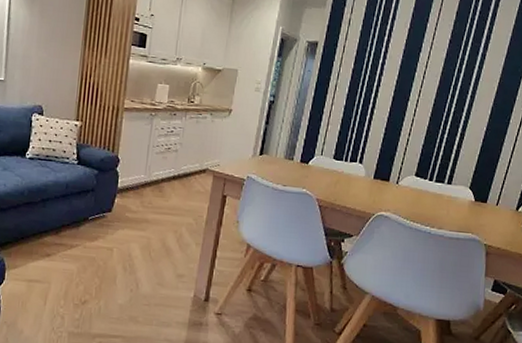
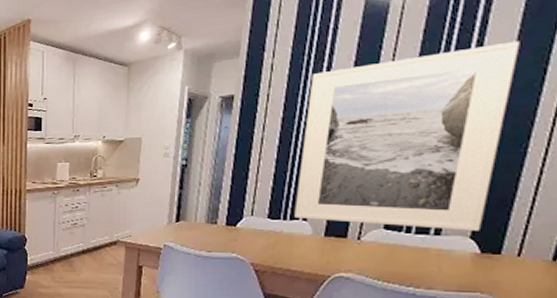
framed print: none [353,33,514,183] -> present [294,40,520,231]

